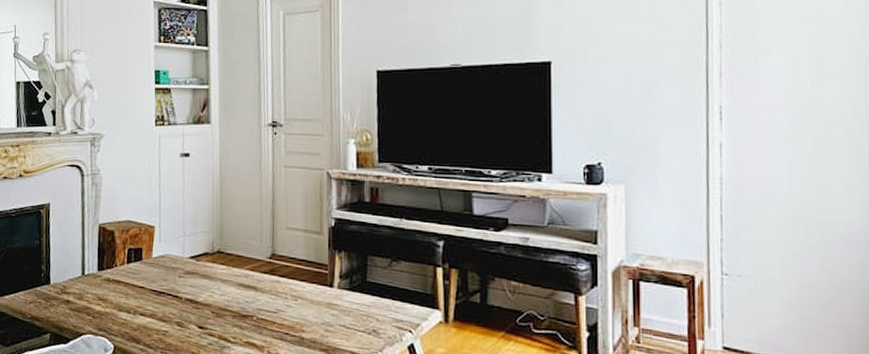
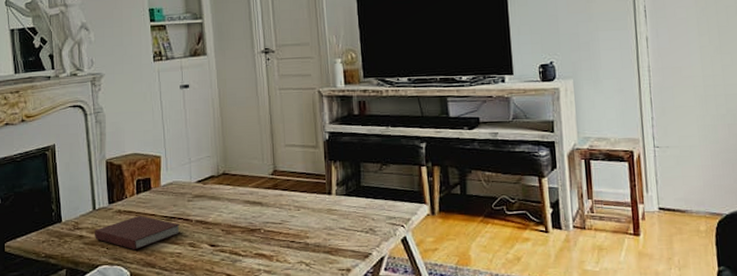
notebook: none [81,287,169,323] -> present [95,216,181,251]

